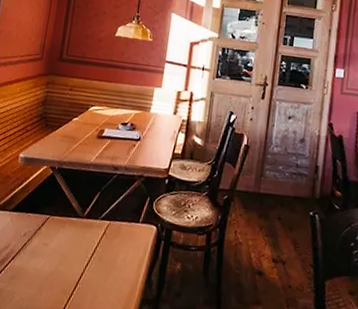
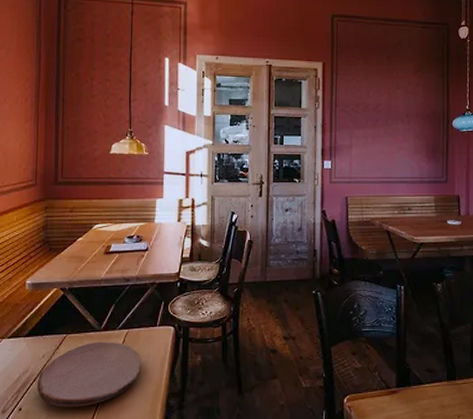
plate: none [14,228,119,296] -> present [37,341,142,407]

